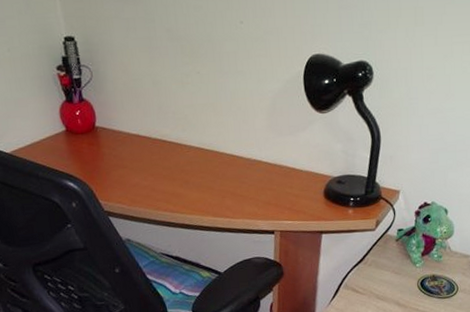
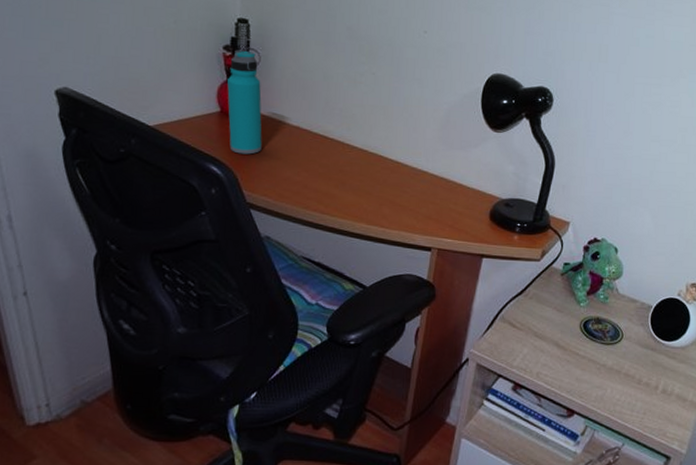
water bottle: none [65,68,109,168] -> present [227,50,262,155]

